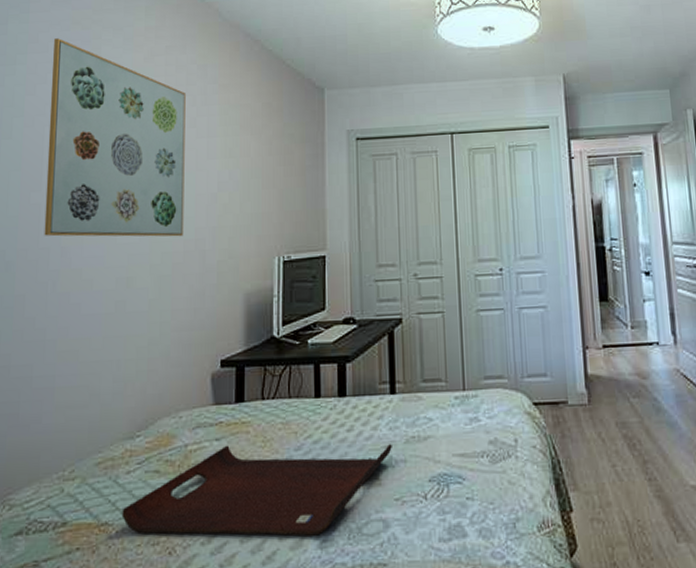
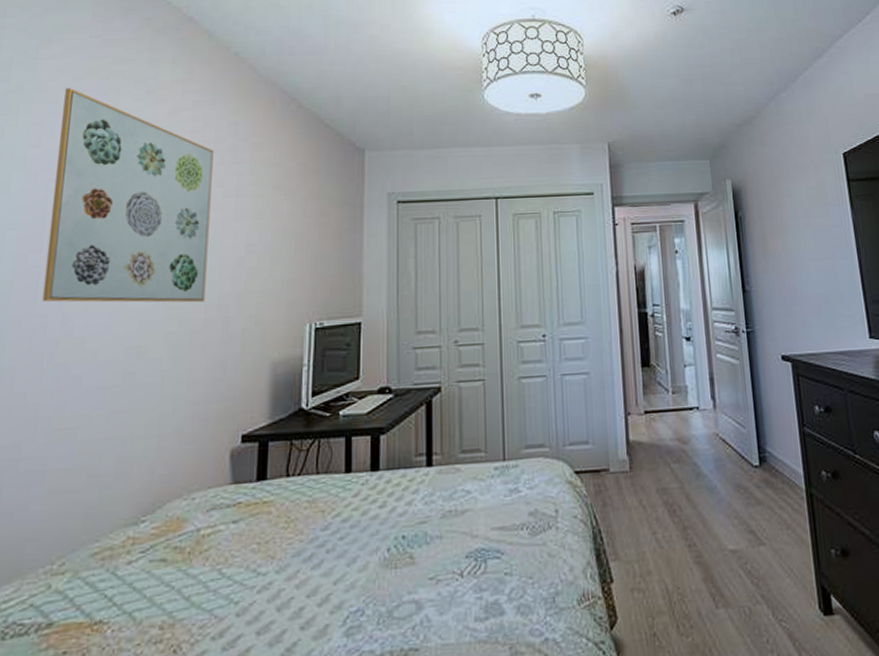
serving tray: present [121,444,392,537] -> none [119,520,427,632]

